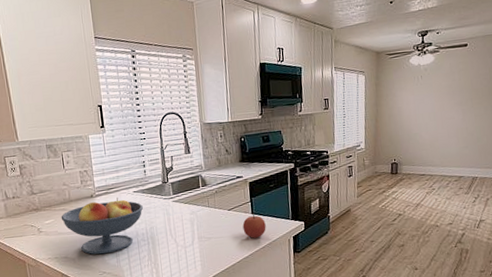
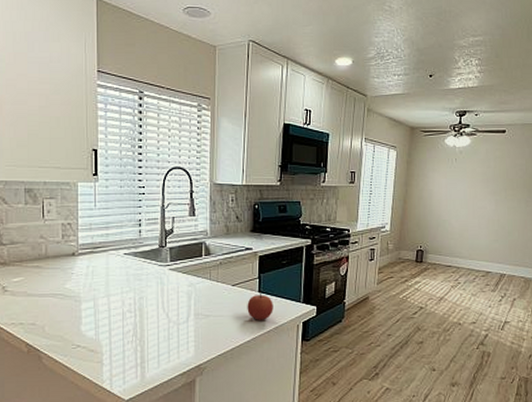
fruit bowl: present [61,198,144,255] -> none [33,259,134,324]

